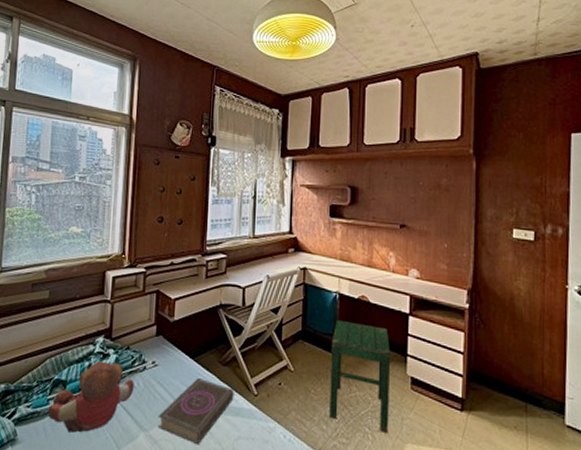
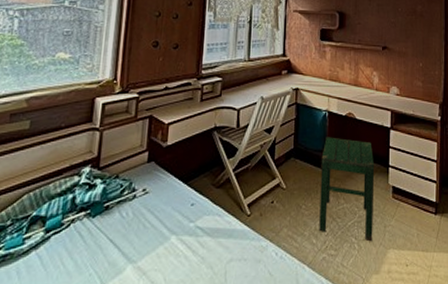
teddy bear: present [47,361,134,433] -> none [22,193,123,273]
book: present [157,377,234,445] -> none [146,202,228,272]

